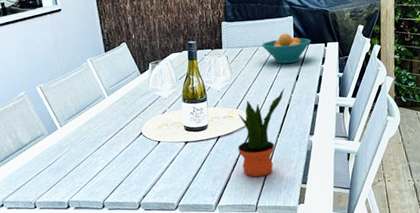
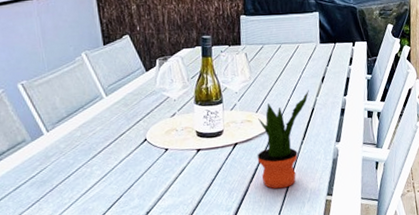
fruit bowl: present [261,33,312,64] -> none [284,30,339,64]

